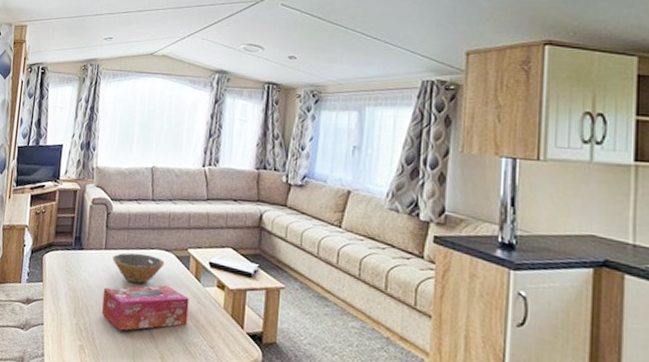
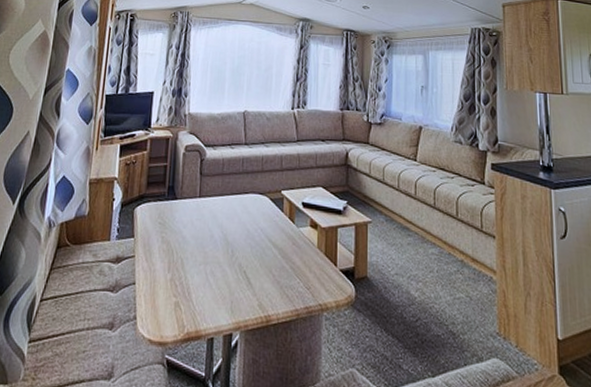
tissue box: present [101,285,190,331] -> none [197,229,285,281]
bowl: present [112,253,165,284] -> none [207,198,260,230]

